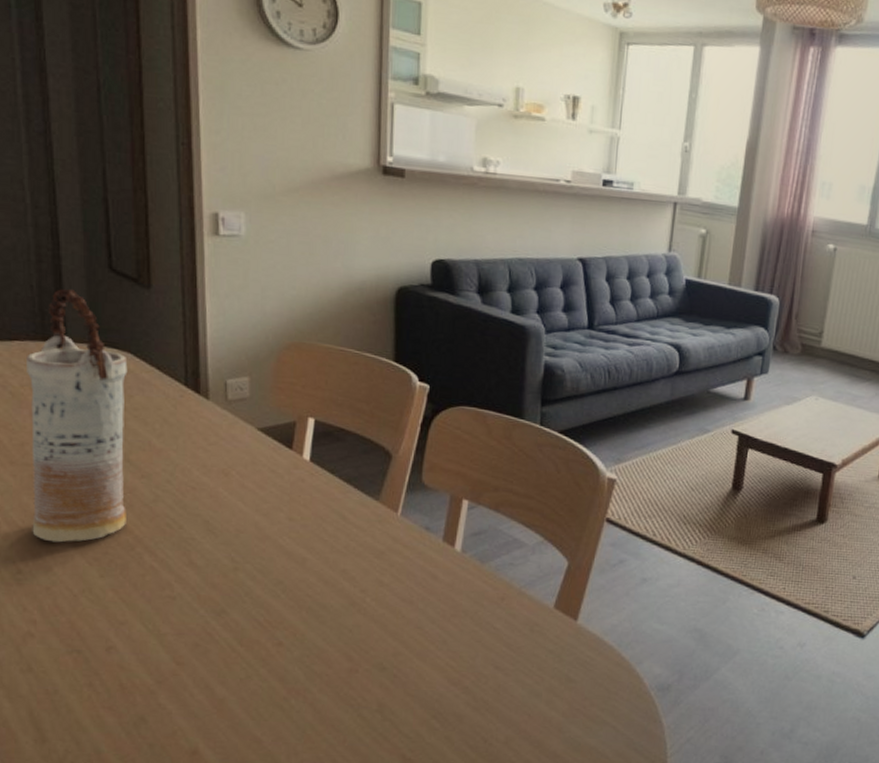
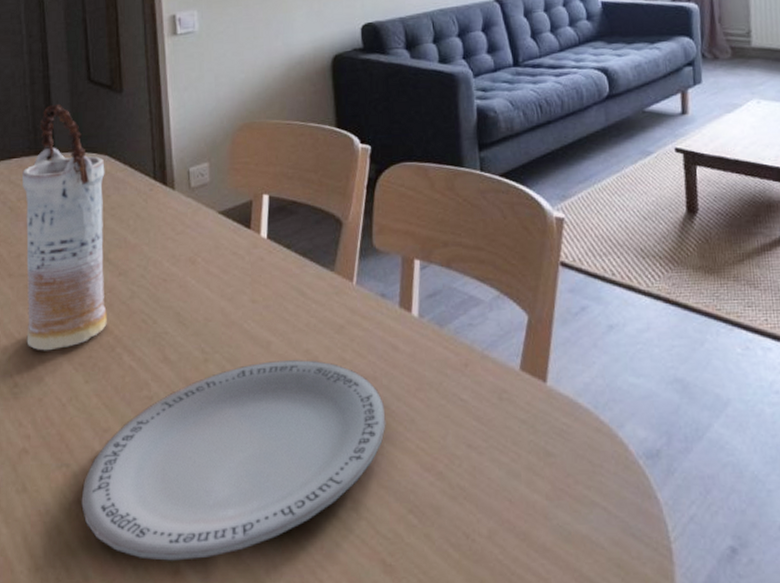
plate: none [94,576,419,743] -> present [81,360,386,561]

